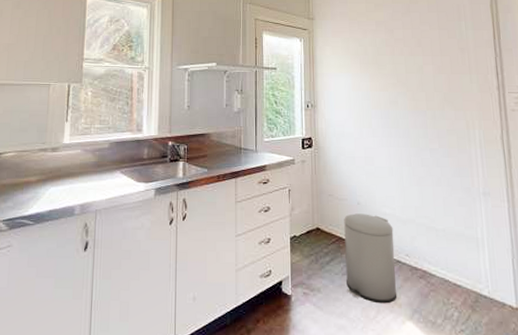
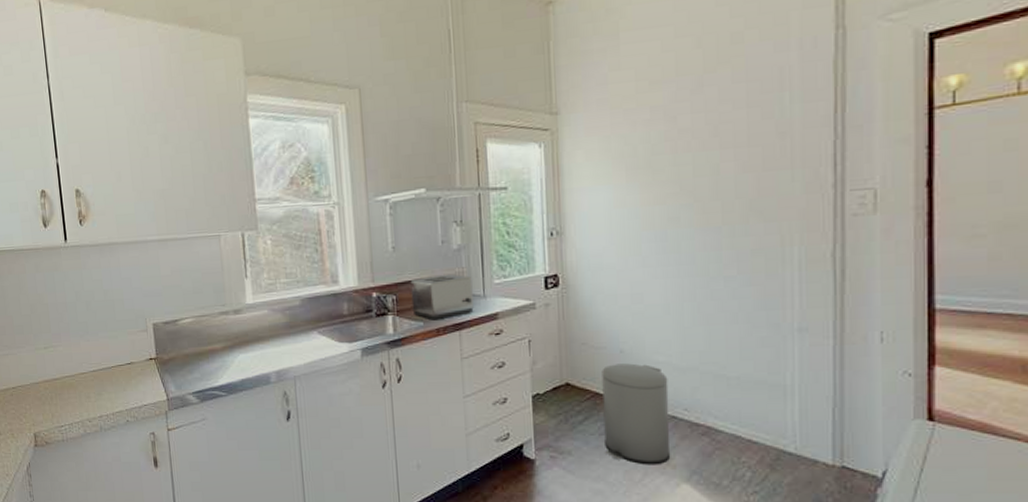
toaster: none [199,131,247,168] -> present [410,274,474,320]

